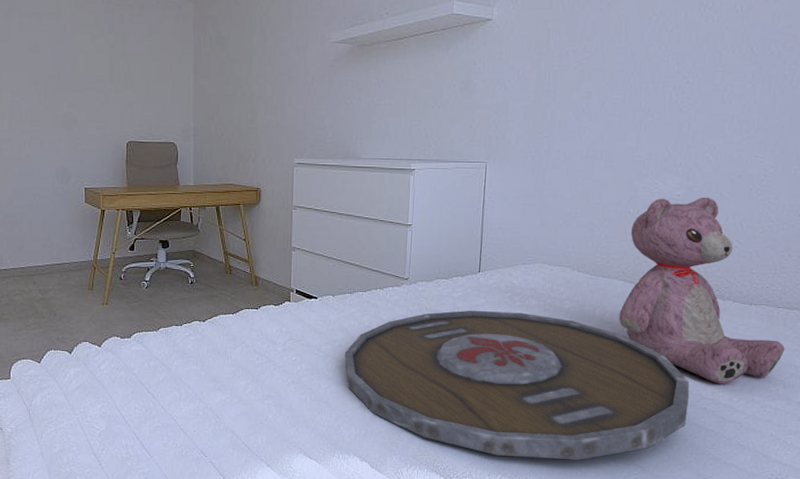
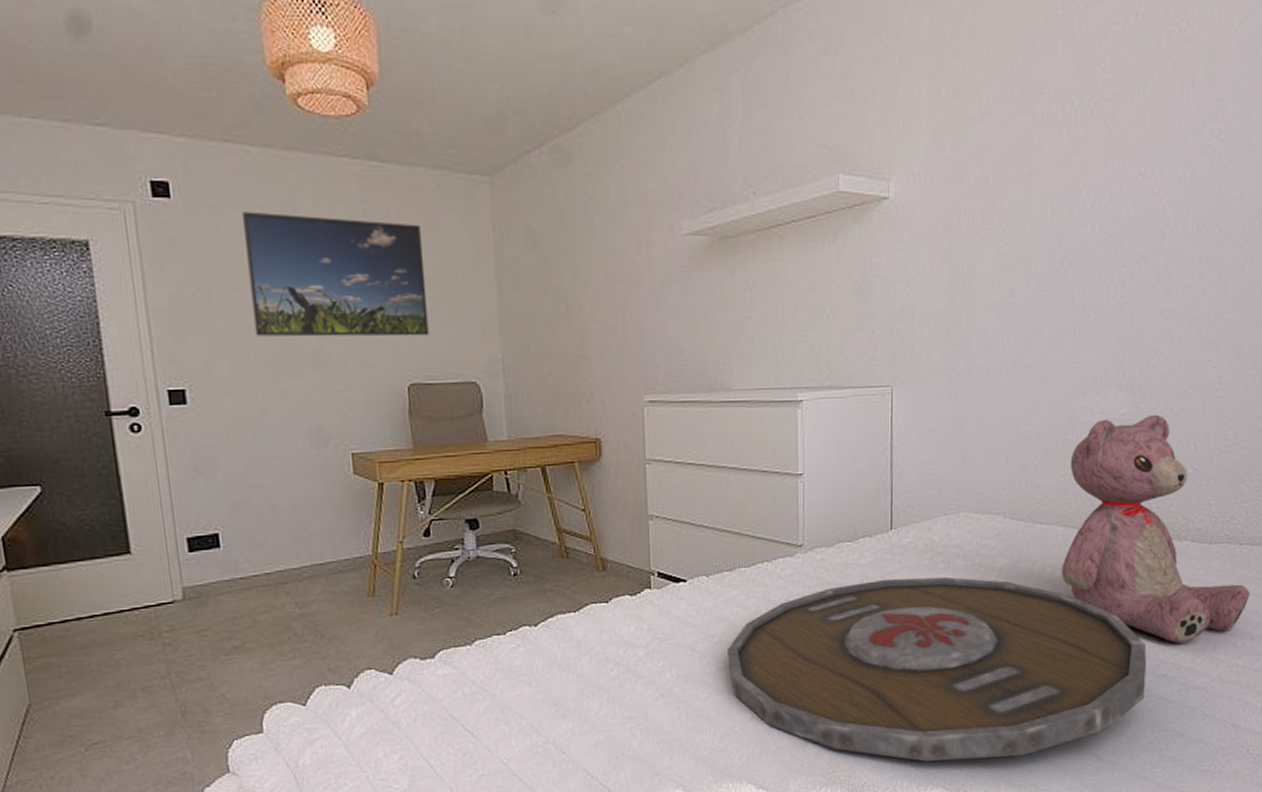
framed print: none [25,18,144,108] -> present [243,211,429,337]

